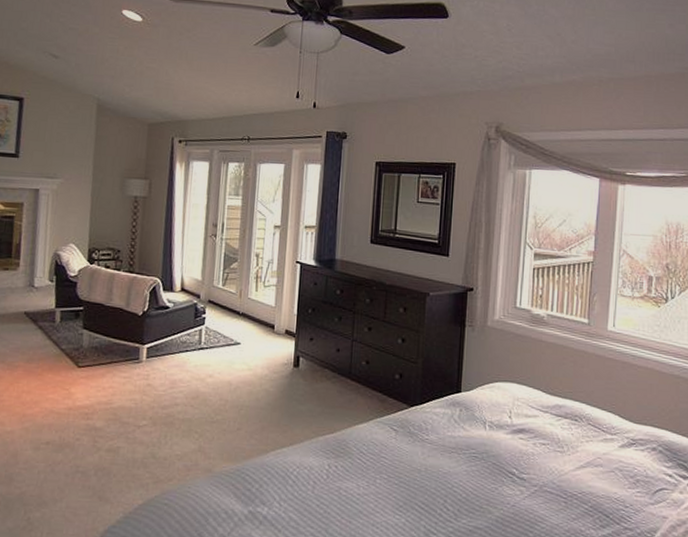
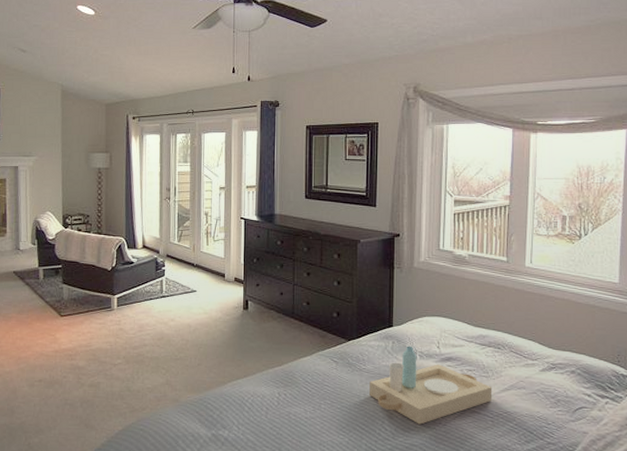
serving tray: none [431,414,567,505] -> present [369,346,493,425]

